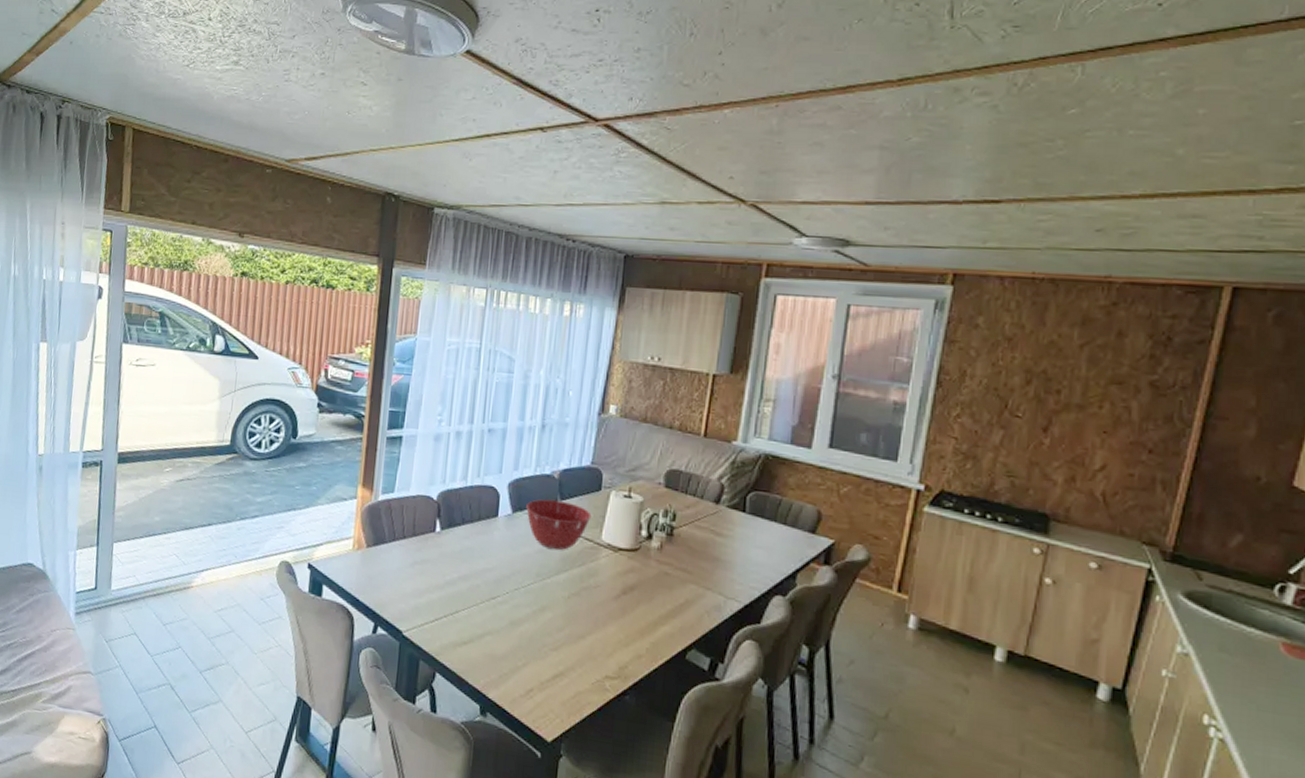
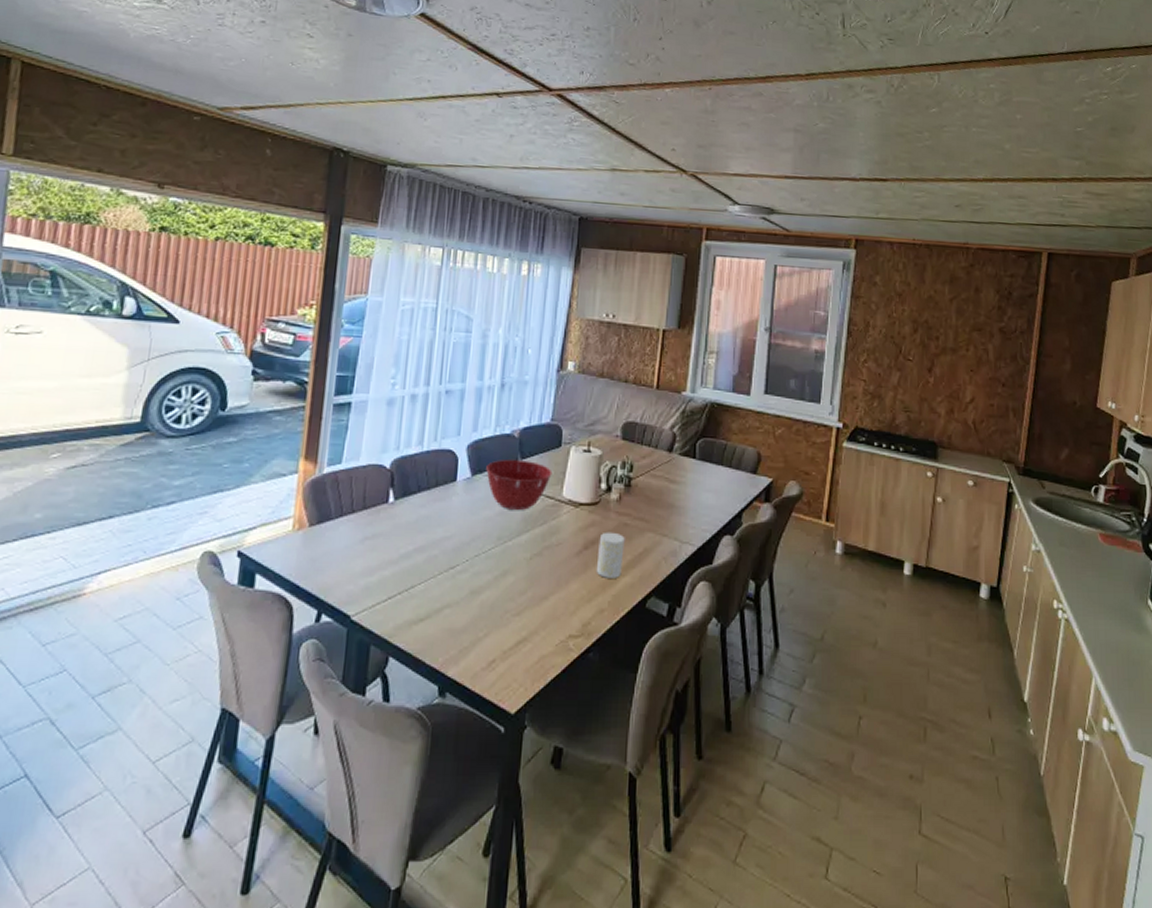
cup: none [634,579,665,626] -> present [596,532,625,578]

